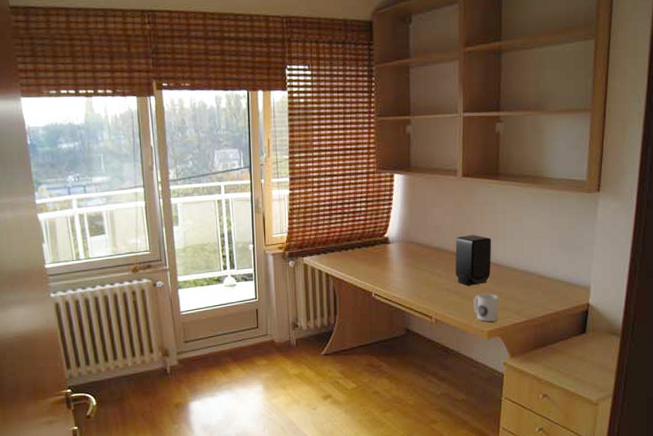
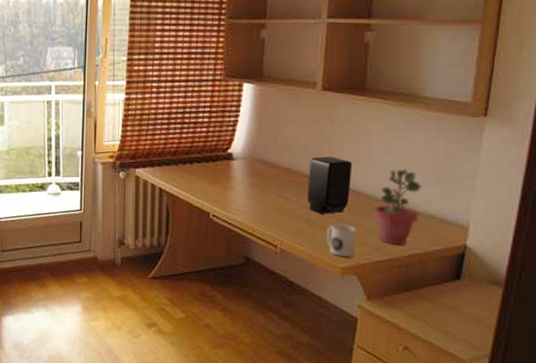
potted plant: none [512,241,550,307] -> present [374,169,422,245]

